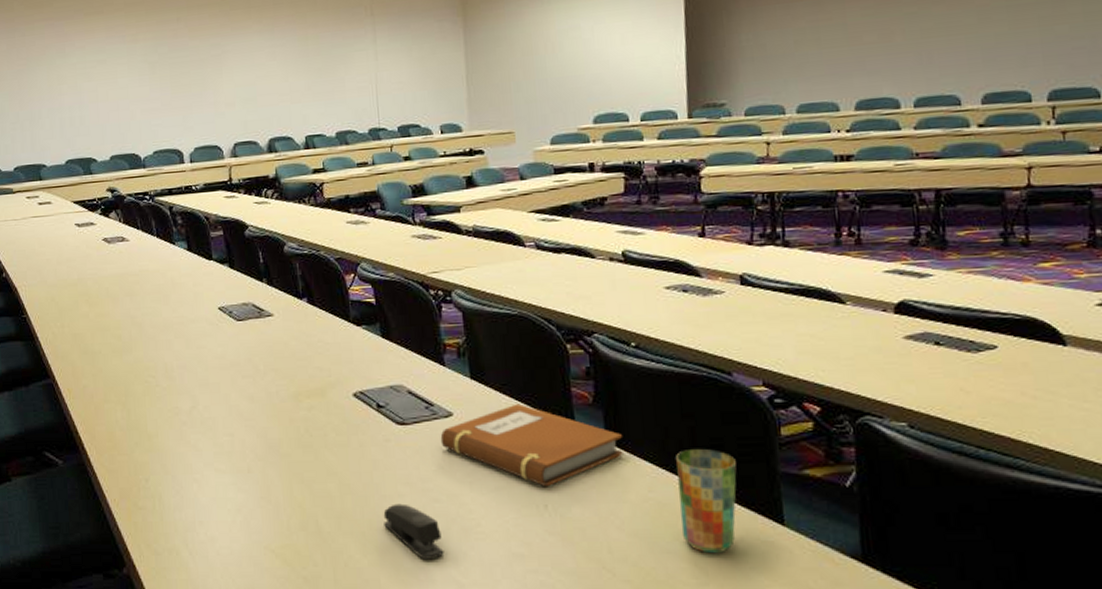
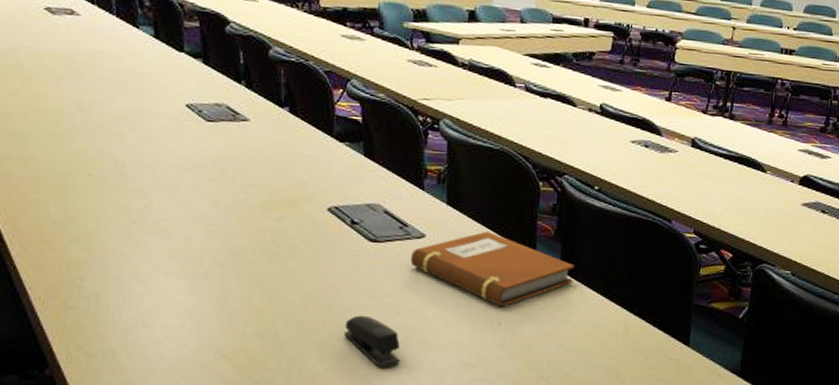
cup: present [676,448,737,554] -> none [609,281,662,368]

